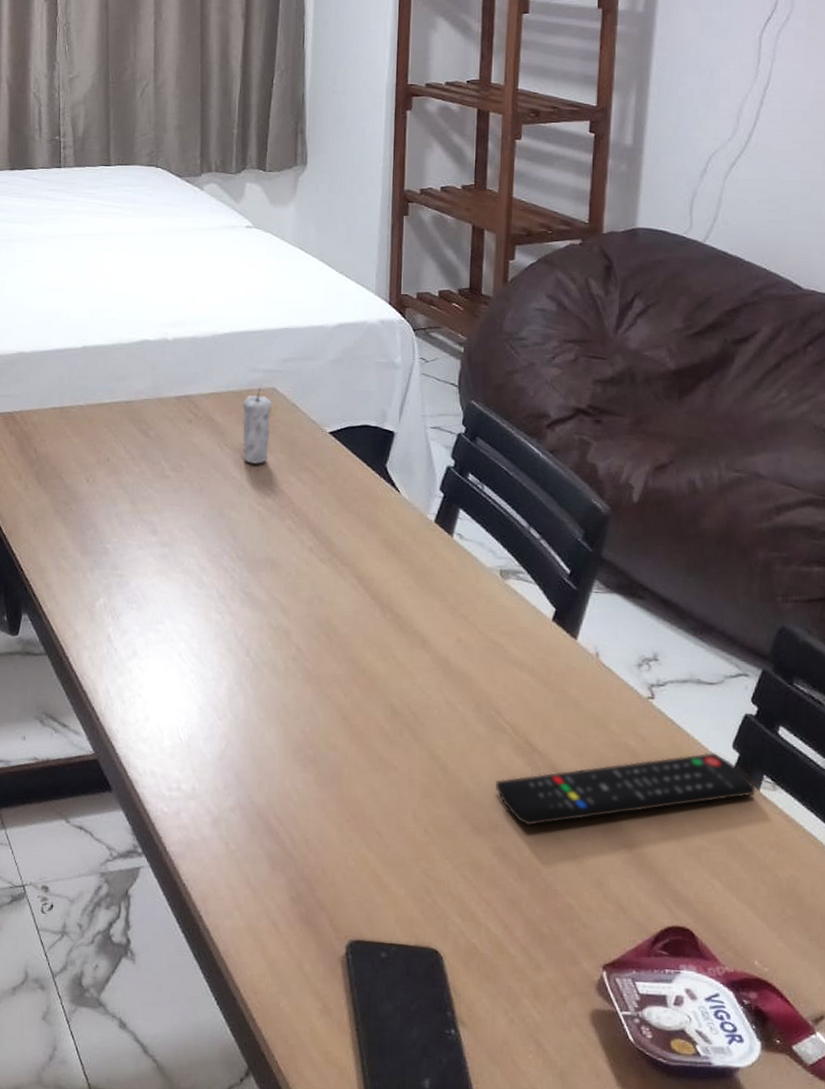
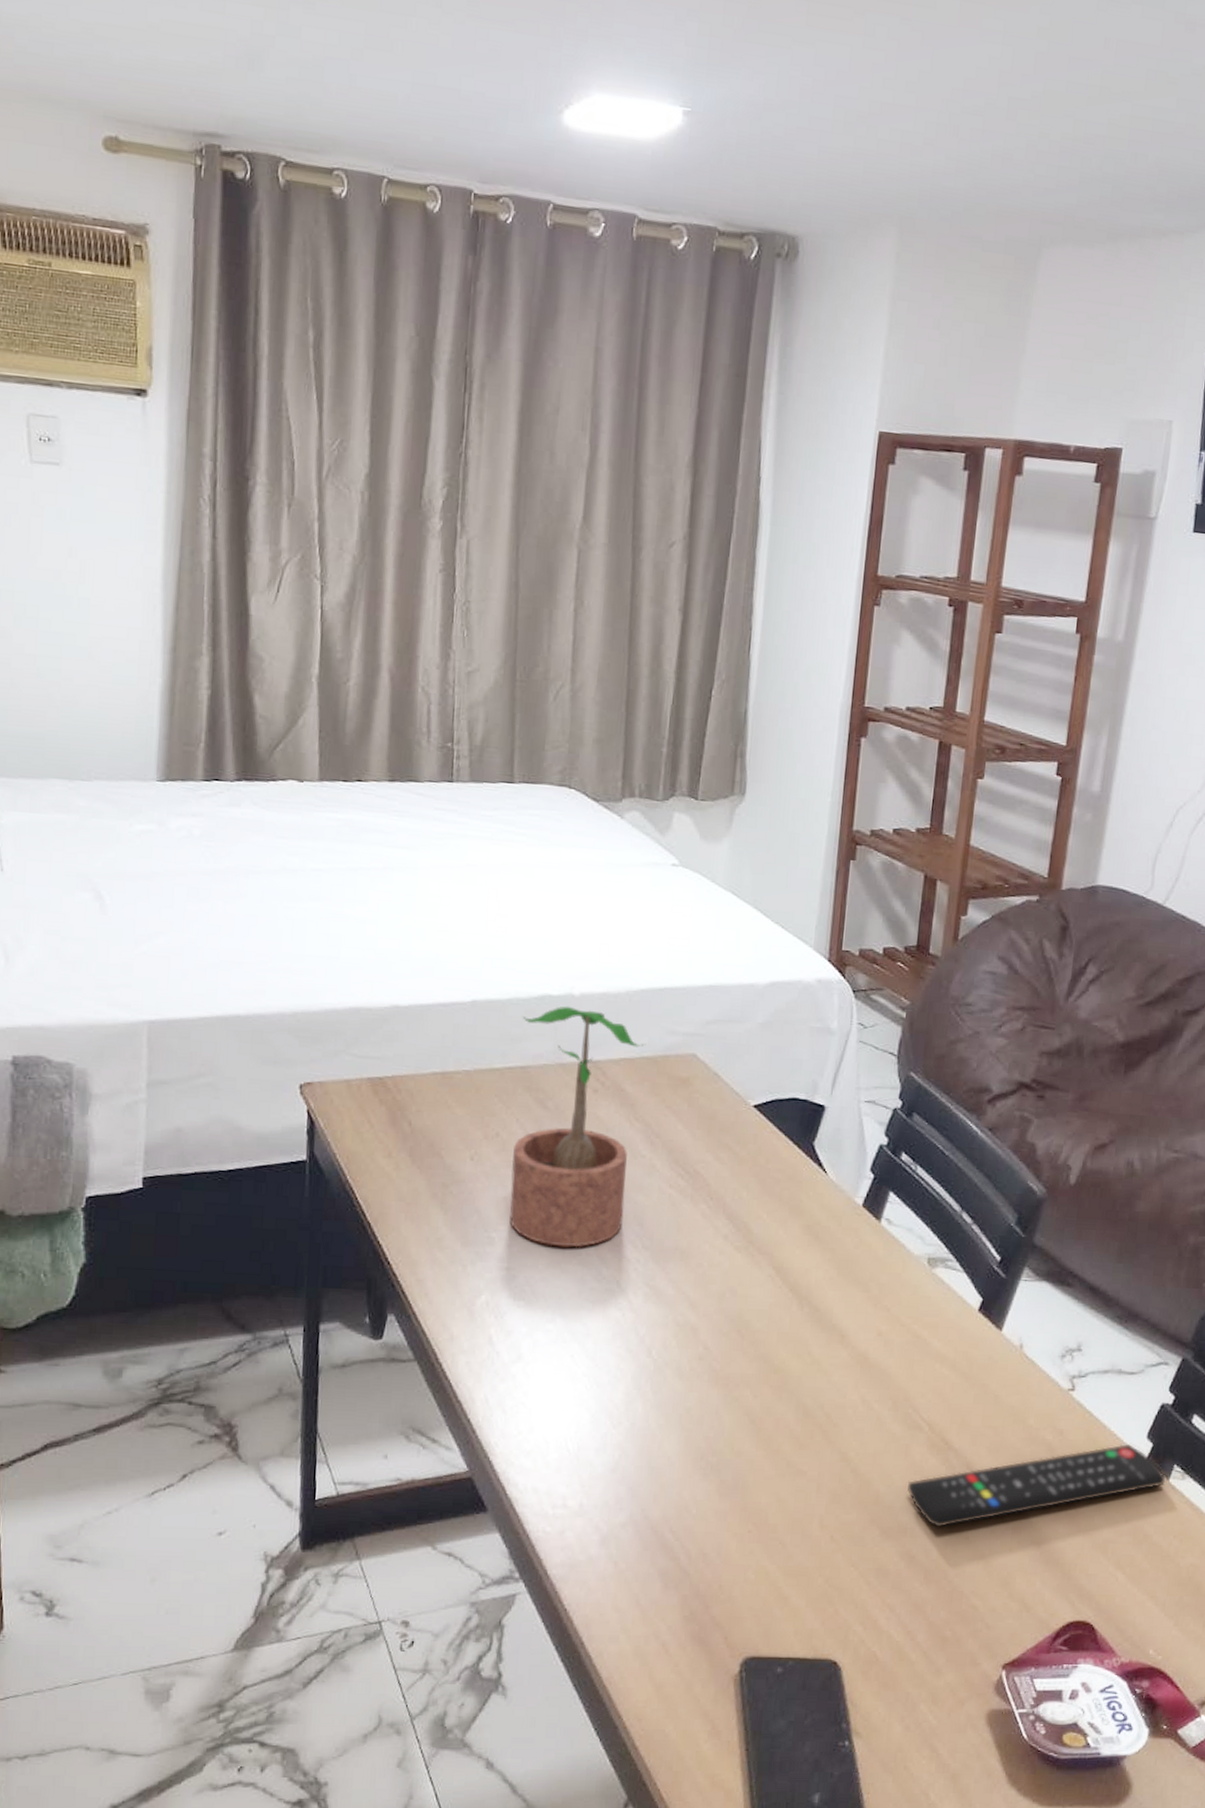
potted plant: none [121,349,232,558] -> present [510,1006,646,1248]
candle: present [242,389,272,464] -> none [654,1054,691,1141]

